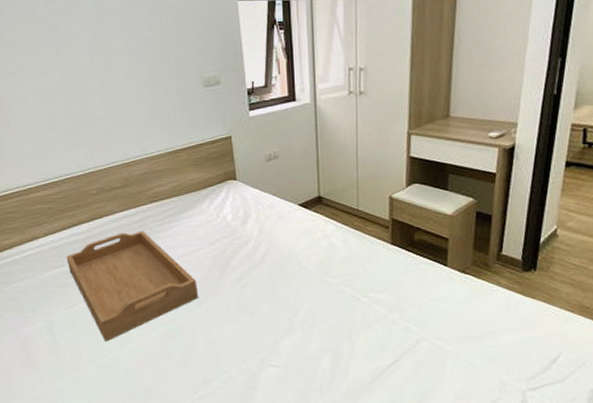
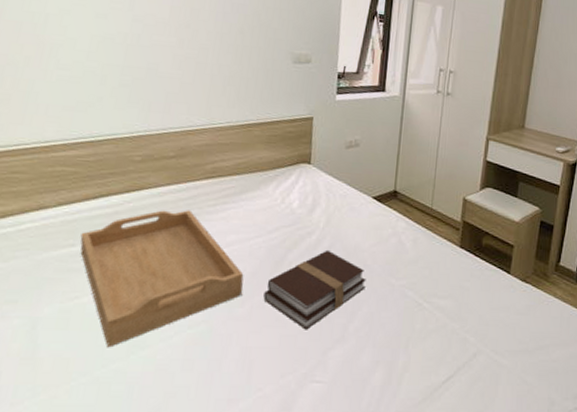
book: none [216,255,304,324] -> present [263,249,366,330]

